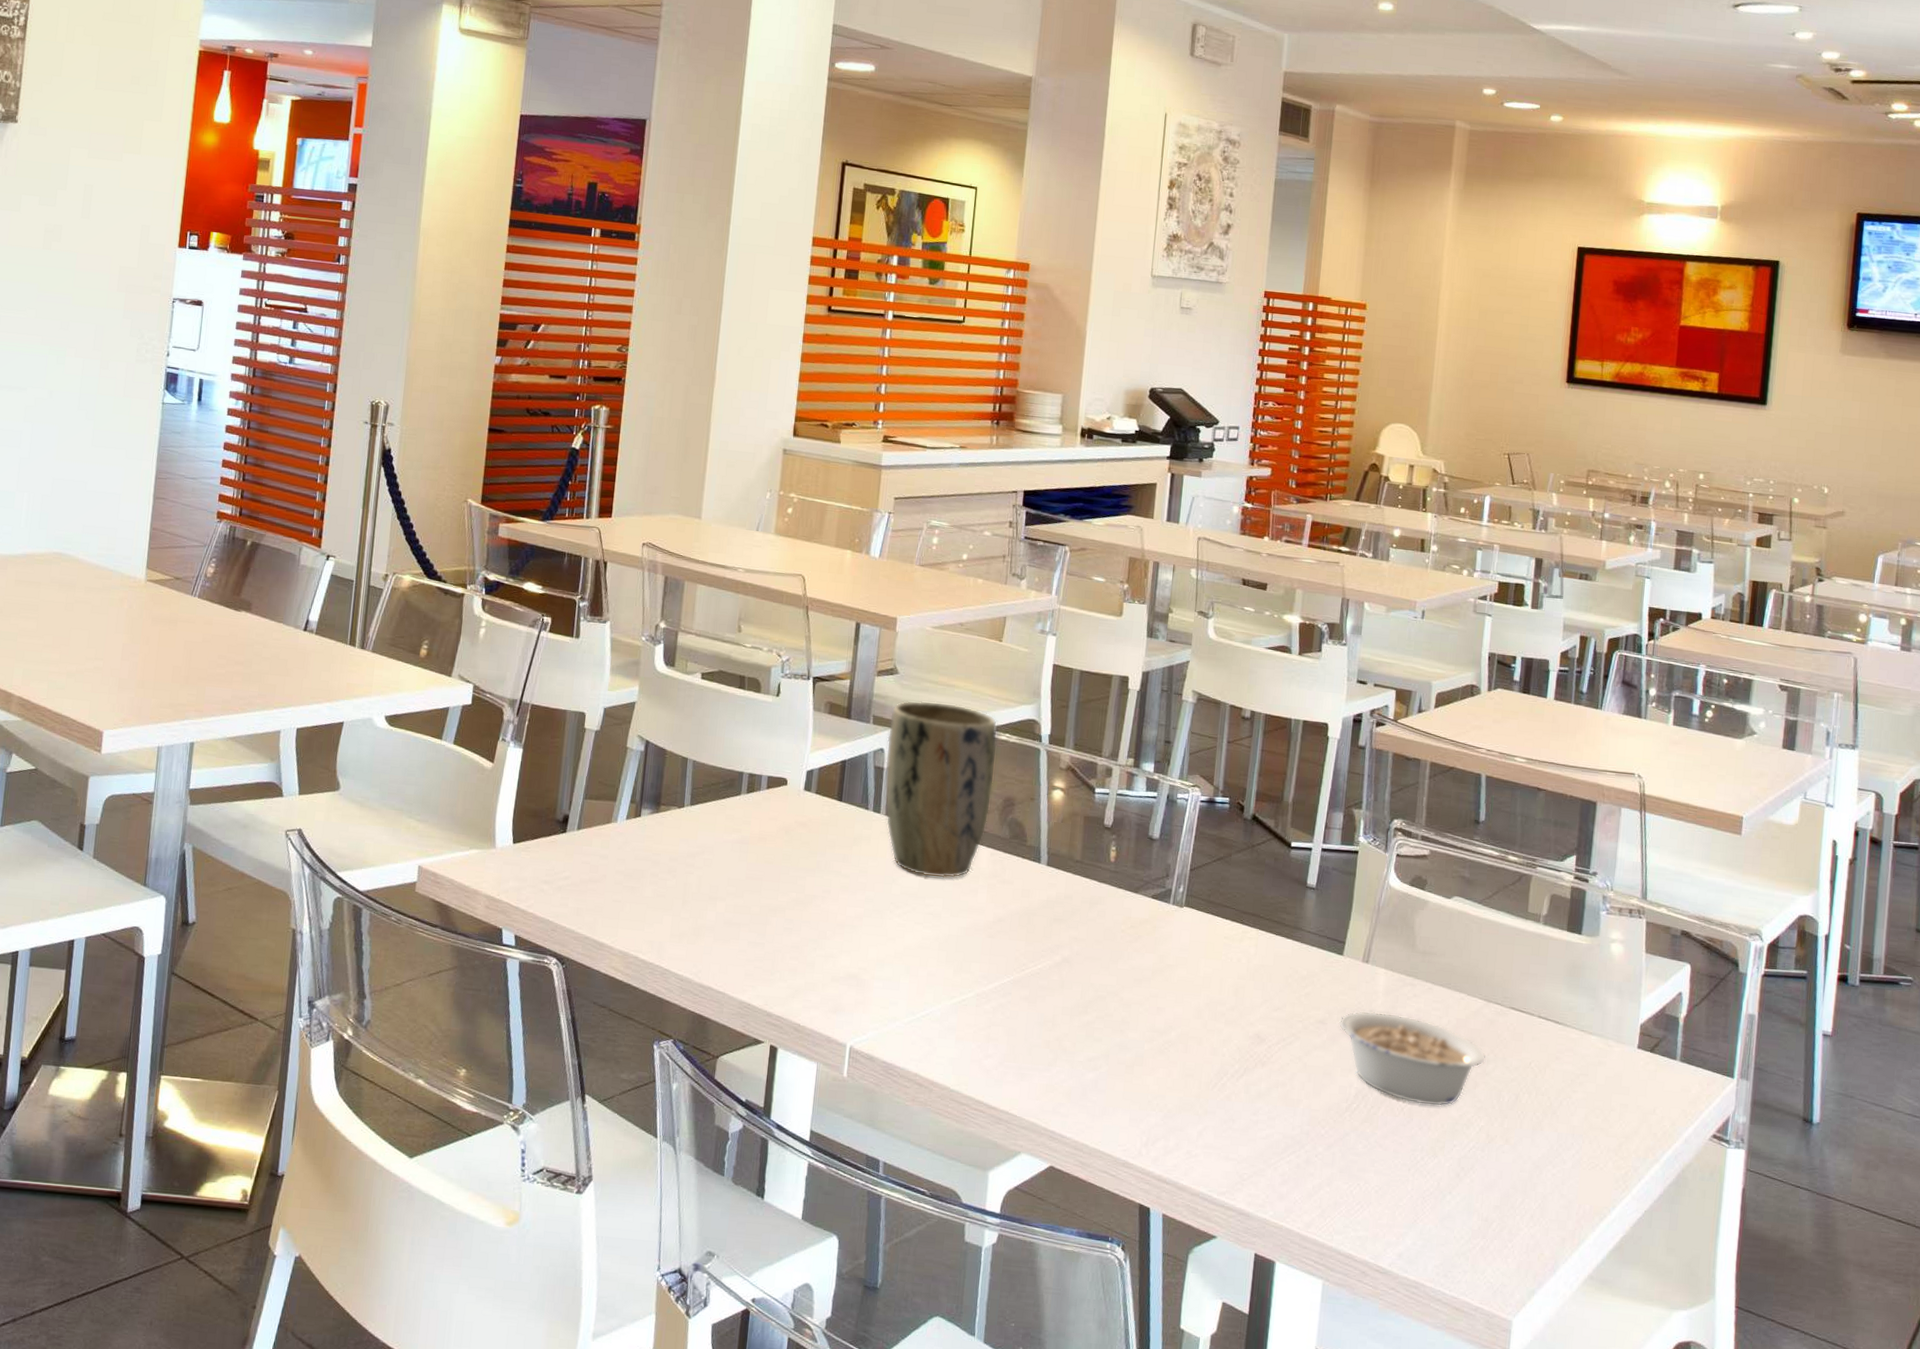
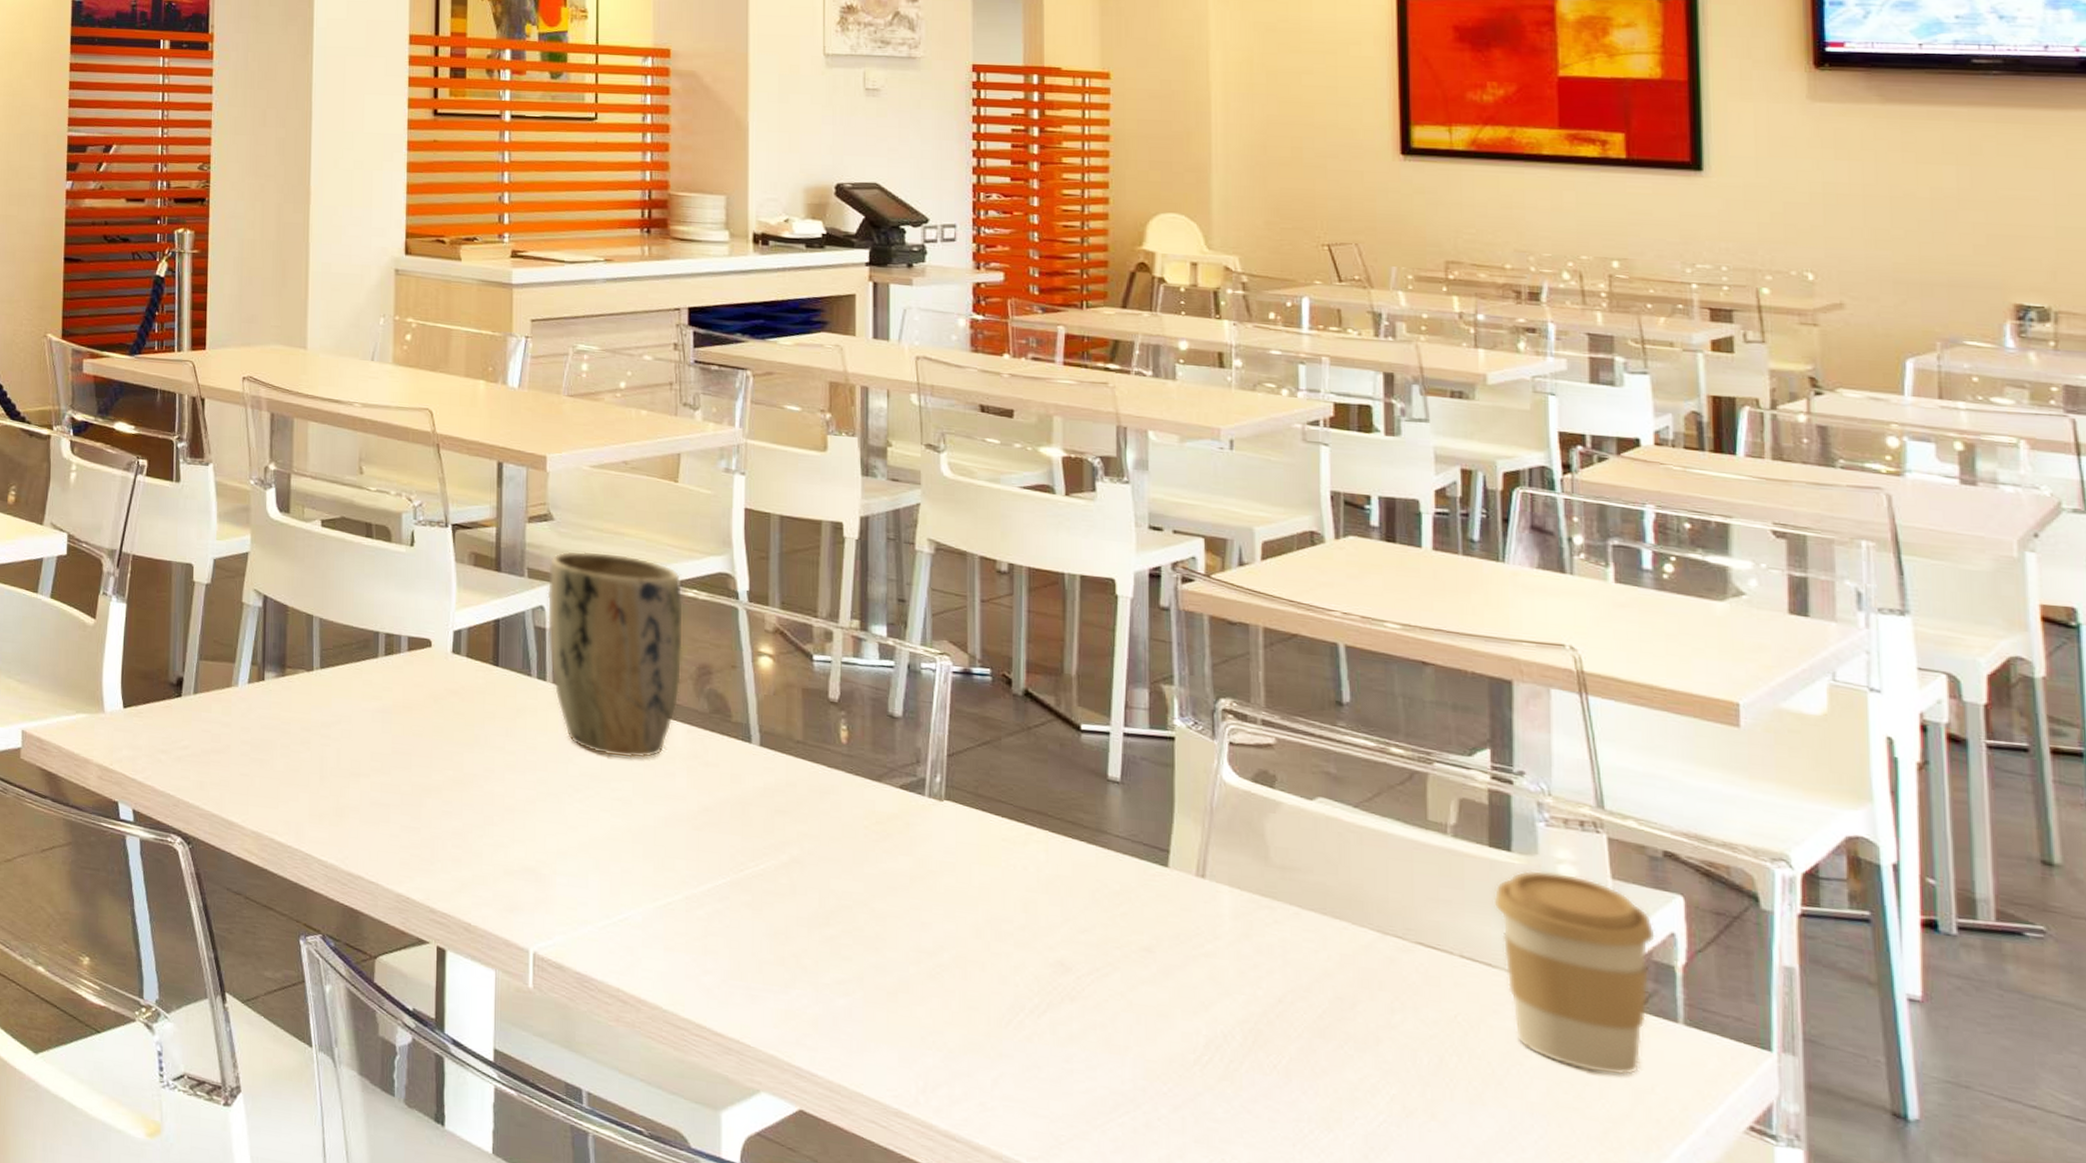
legume: present [1338,1010,1486,1107] -> none [1171,938,1389,1066]
coffee cup: none [1565,948,1670,1102] -> present [1493,870,1655,1076]

